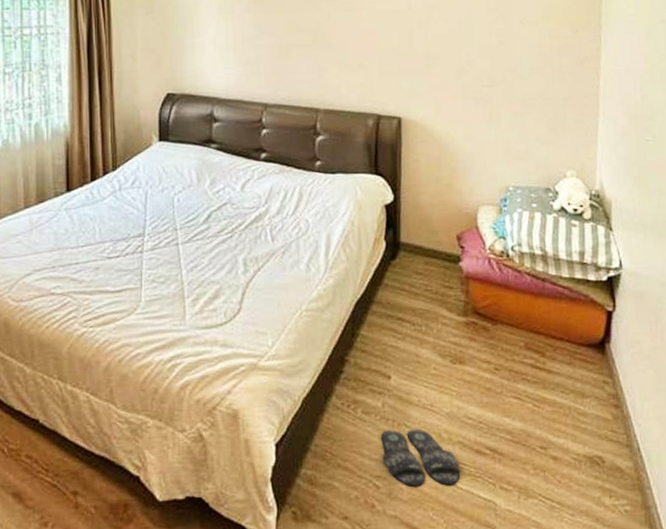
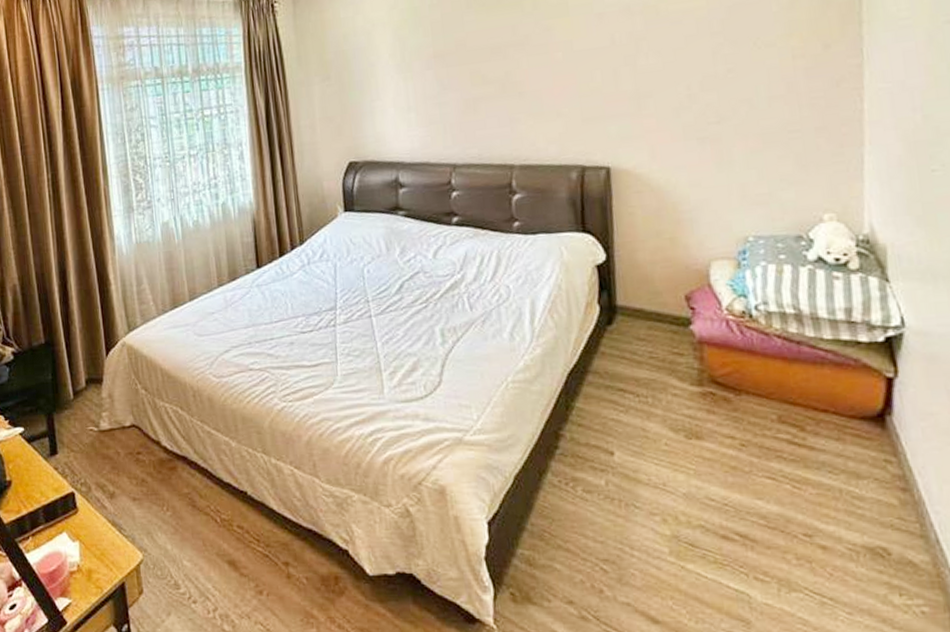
slippers: present [381,428,461,488] -> none [606,510,705,574]

